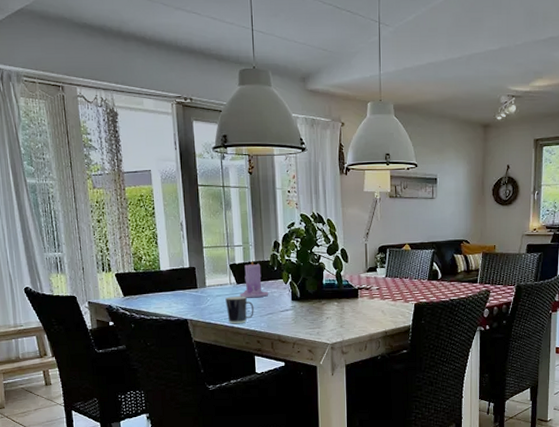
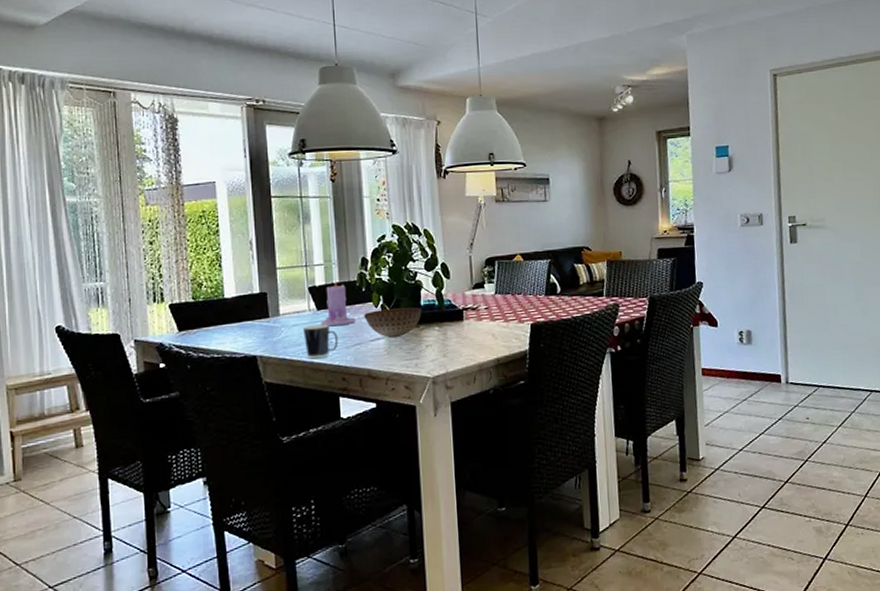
bowl: none [276,285,324,310] -> present [364,307,422,339]

